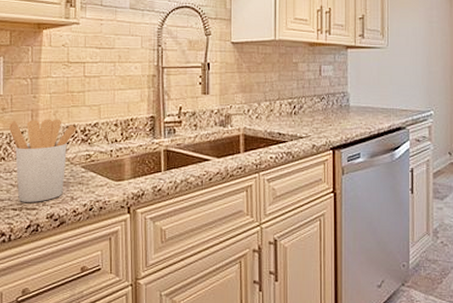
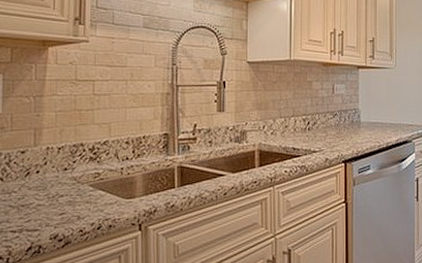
utensil holder: present [9,119,77,202] -> none [9,137,85,224]

